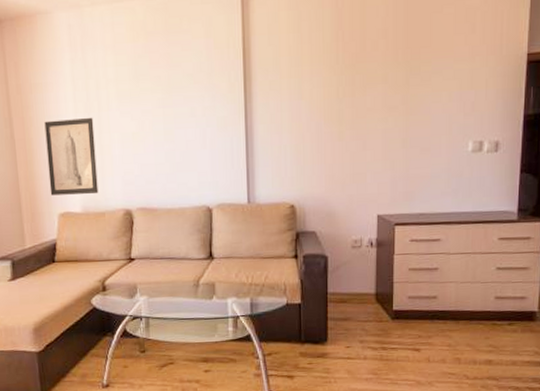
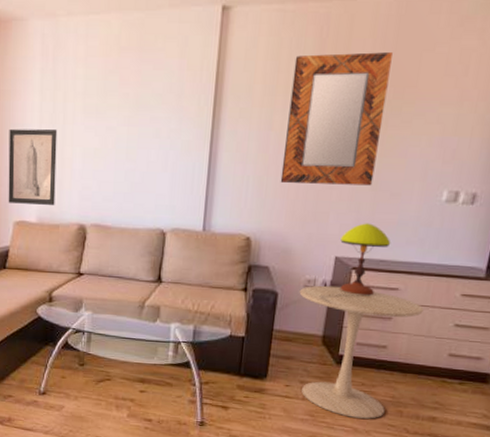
home mirror: none [315,17,405,148] -> present [280,52,393,186]
side table: none [348,243,466,371] -> present [299,285,424,419]
table lamp: none [368,179,428,260] -> present [320,223,391,303]

